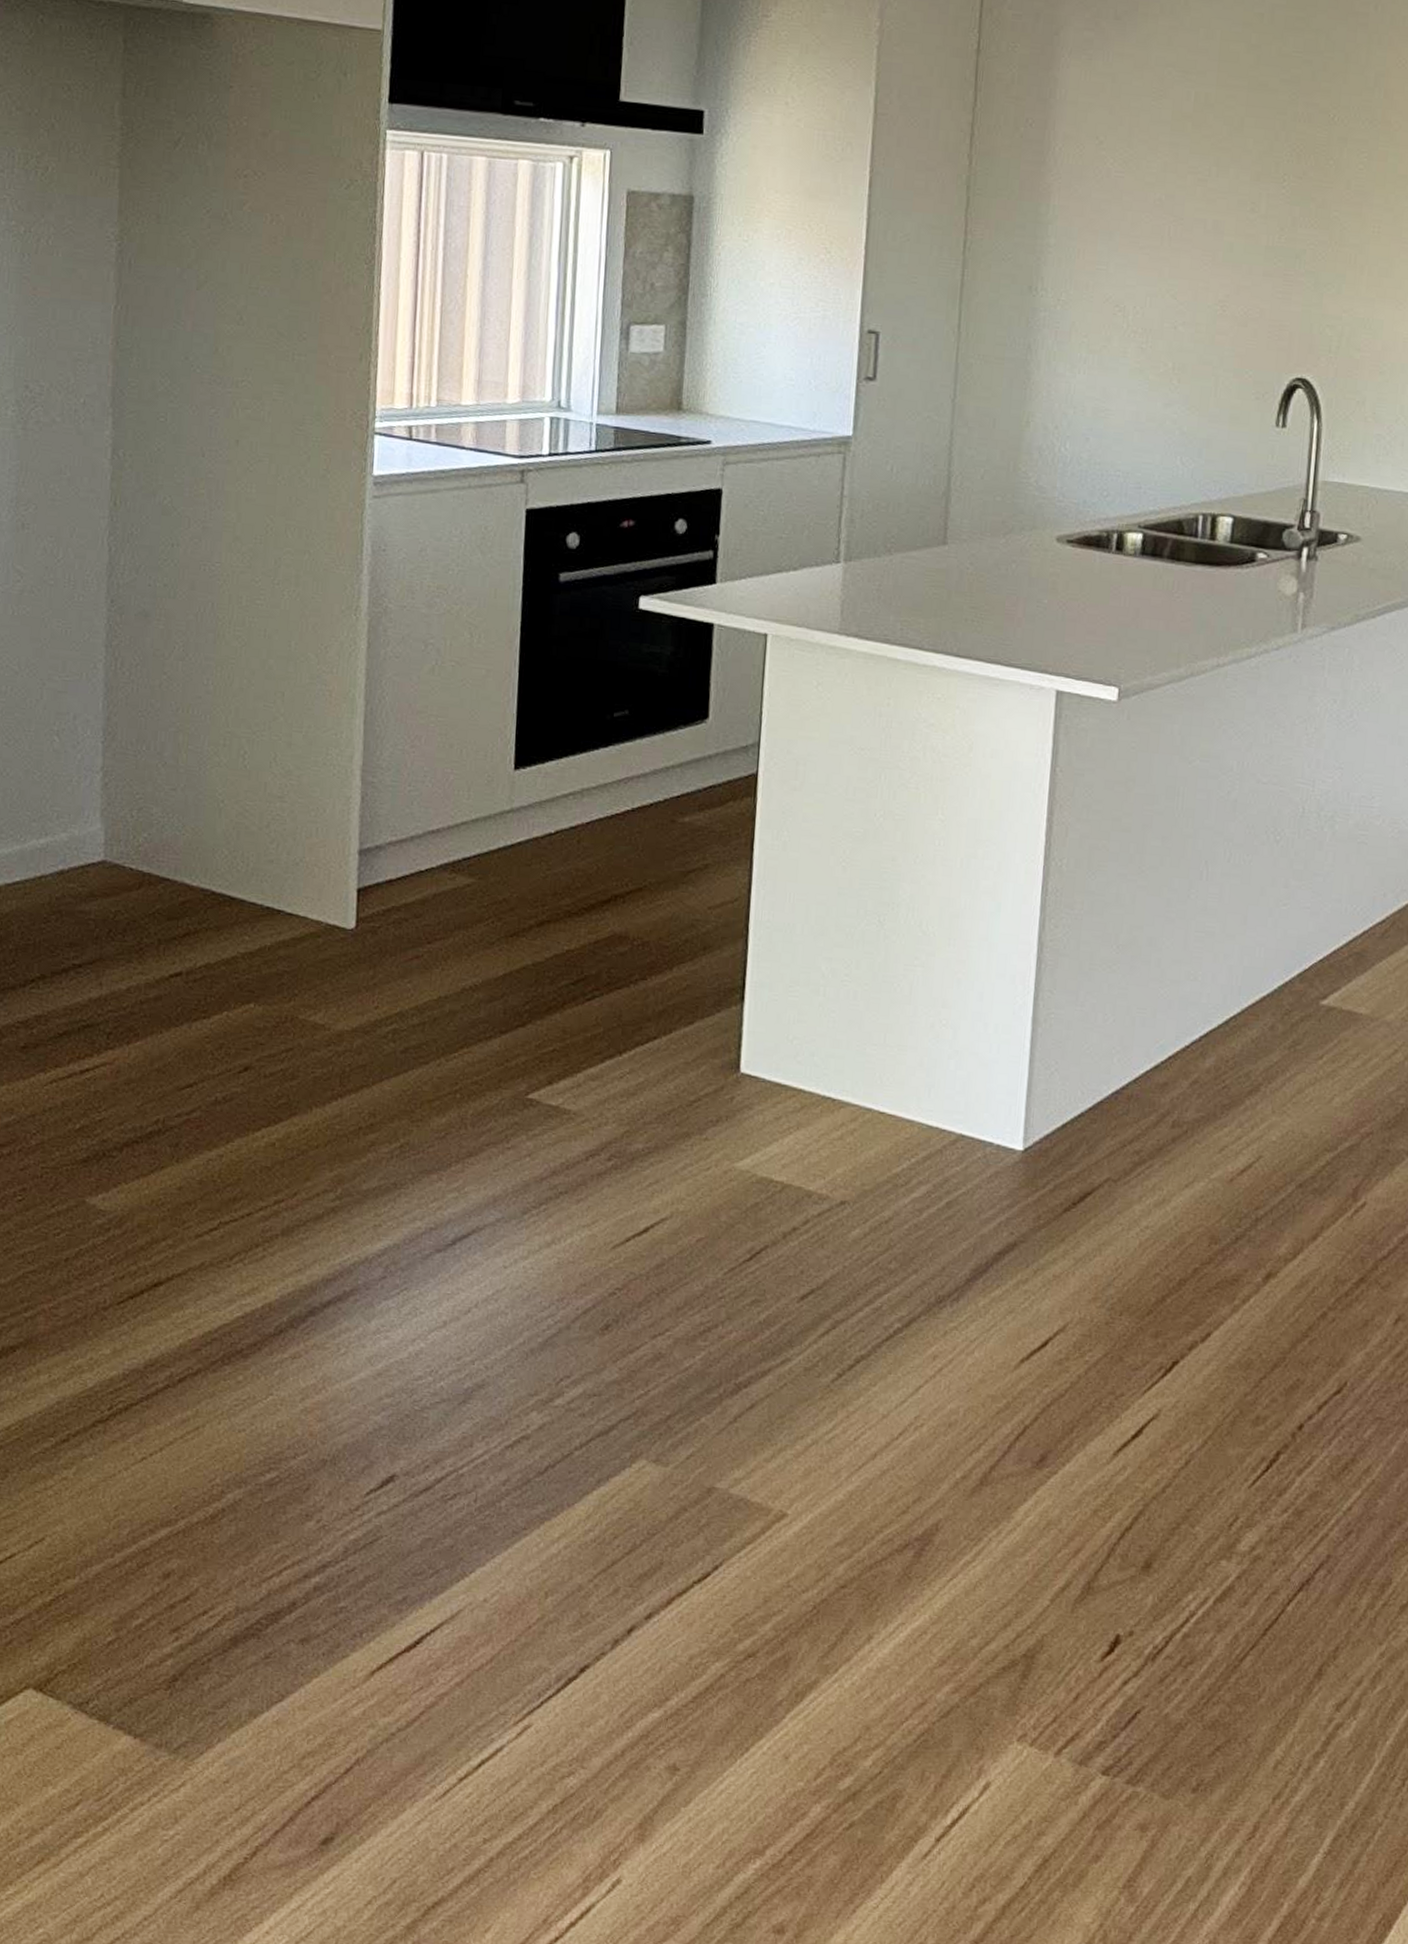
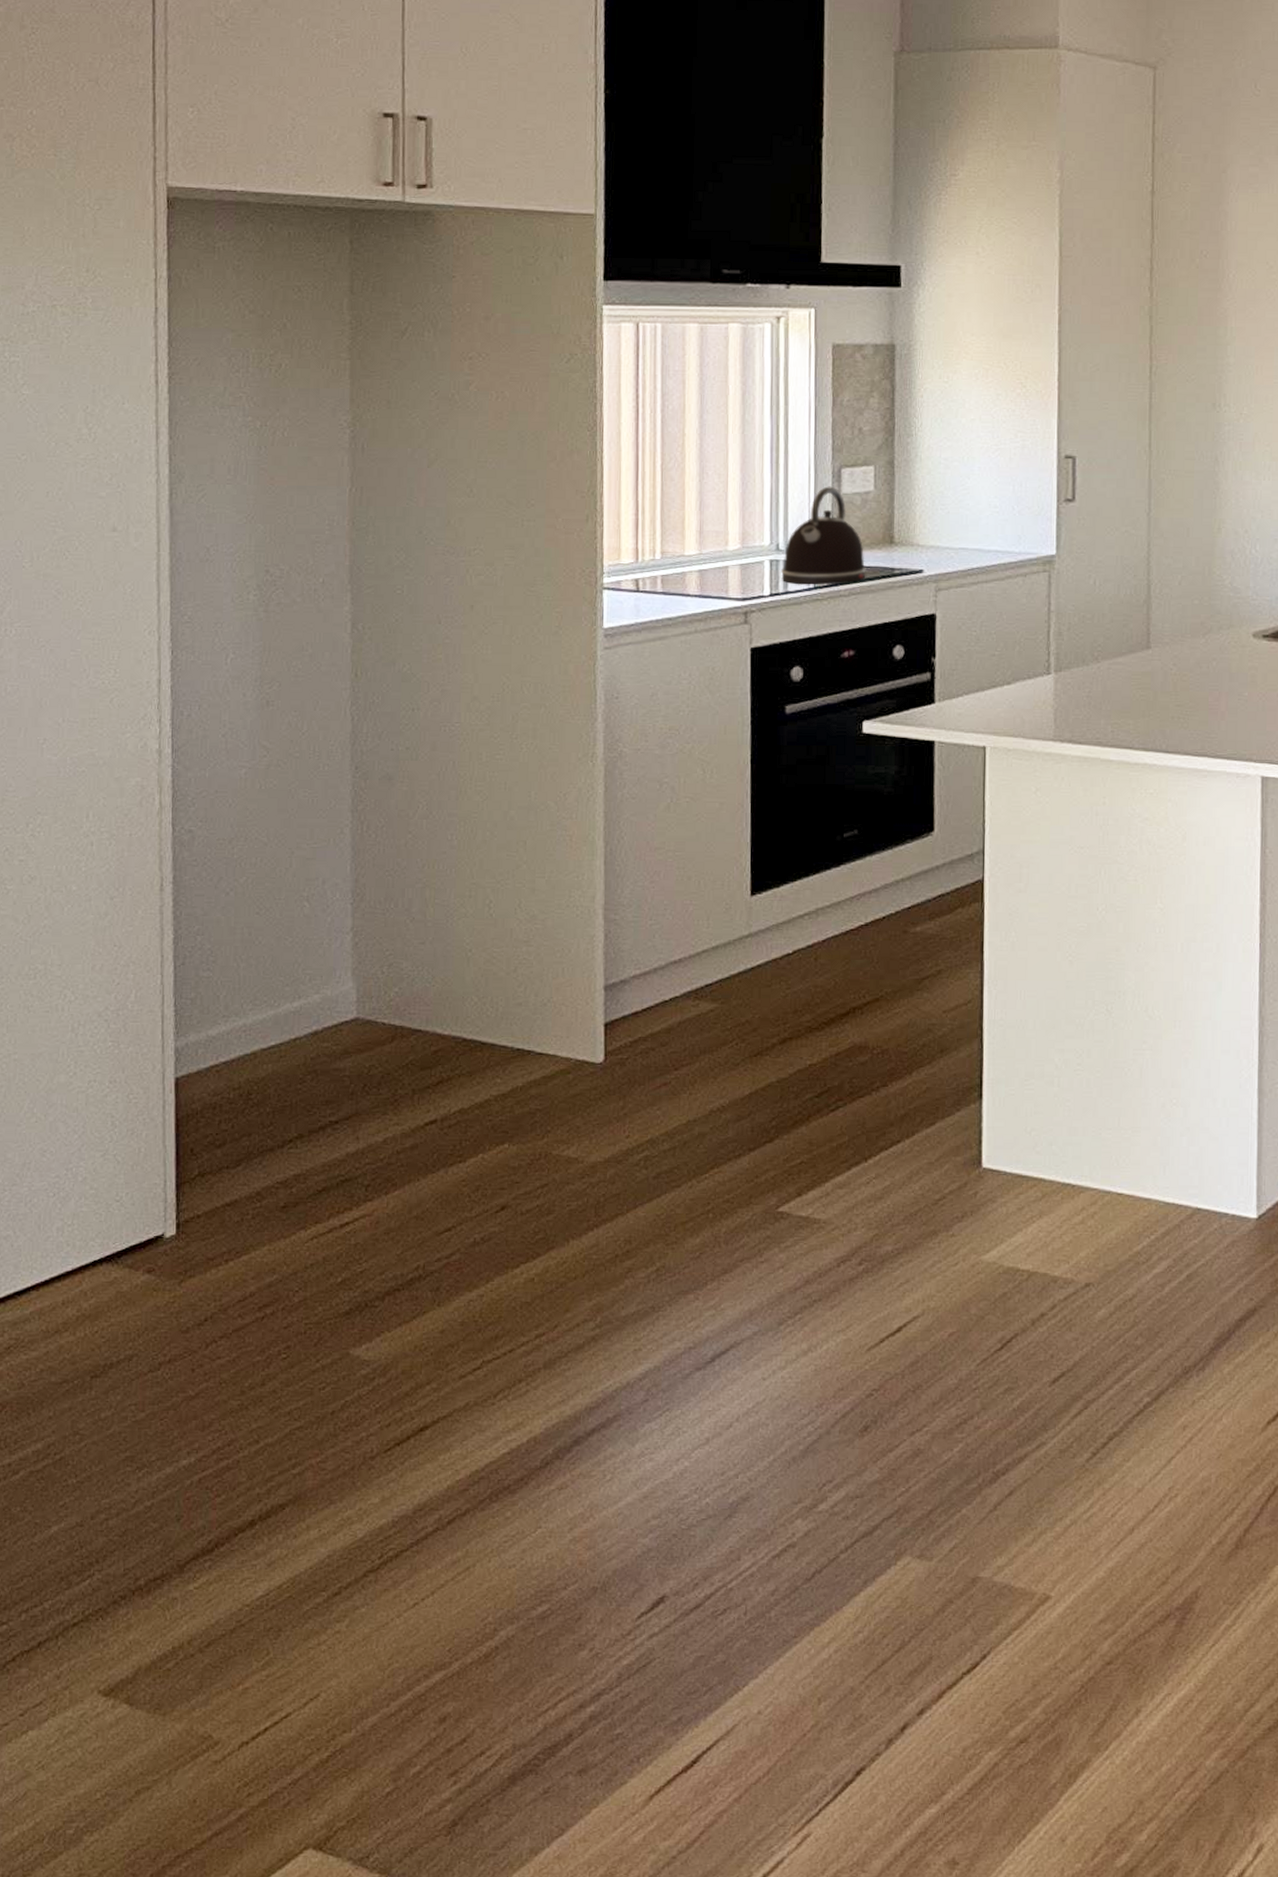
kettle: none [561,343,651,449] -> present [781,486,866,585]

